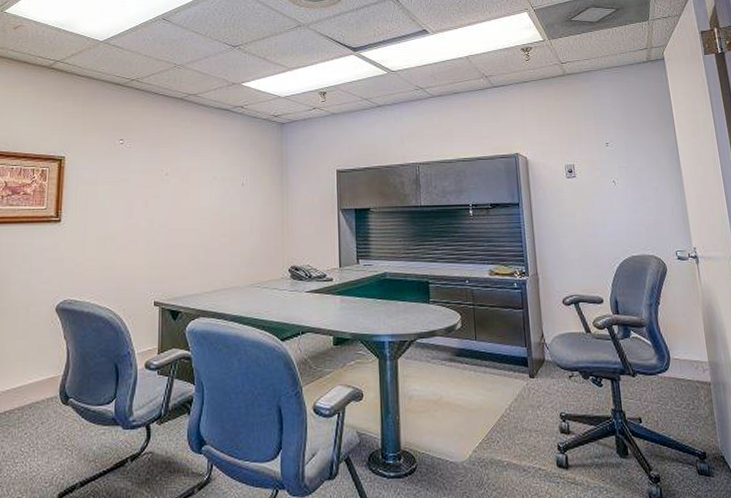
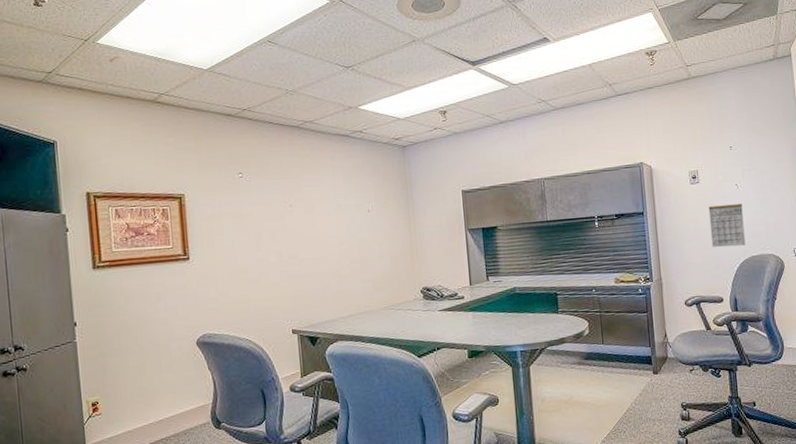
calendar: none [585,201,625,245] -> present [708,203,746,248]

